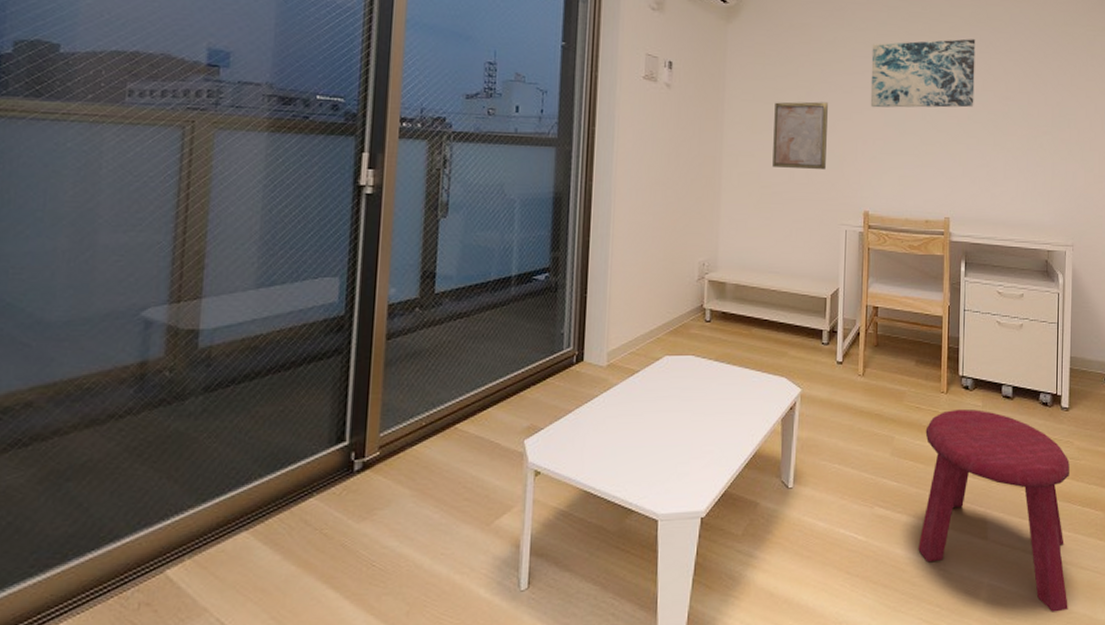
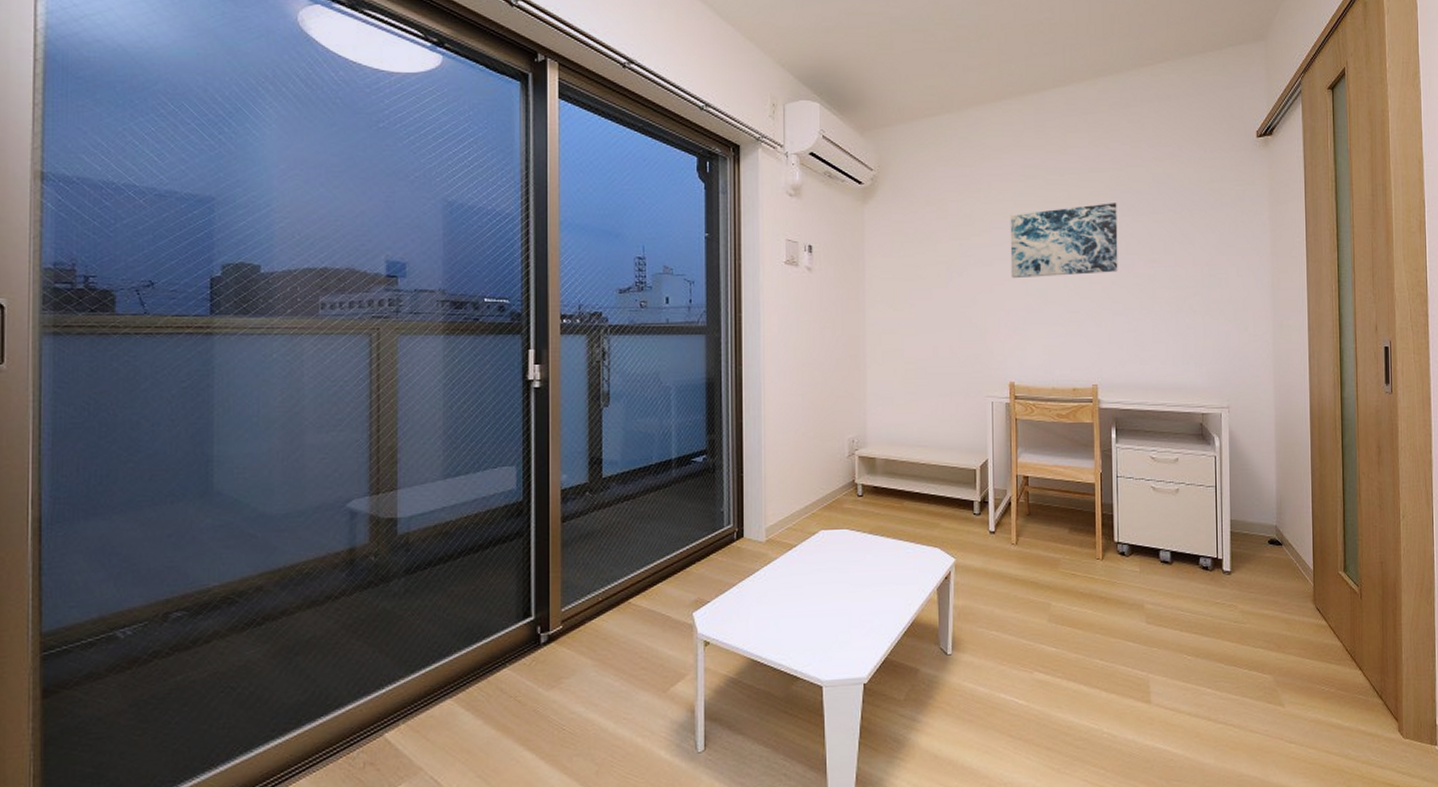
wall art: present [772,101,828,169] -> none [915,276,969,343]
stool: present [918,408,1070,612] -> none [1080,574,1238,775]

